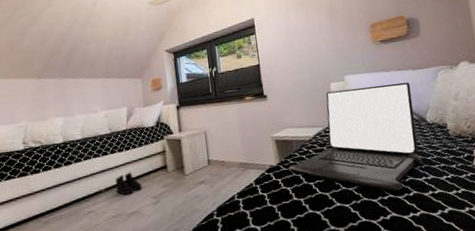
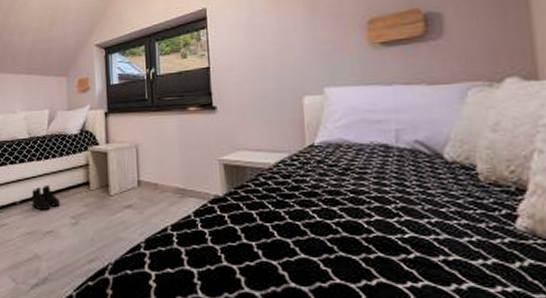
laptop: present [288,82,423,191] -> none [237,101,433,249]

